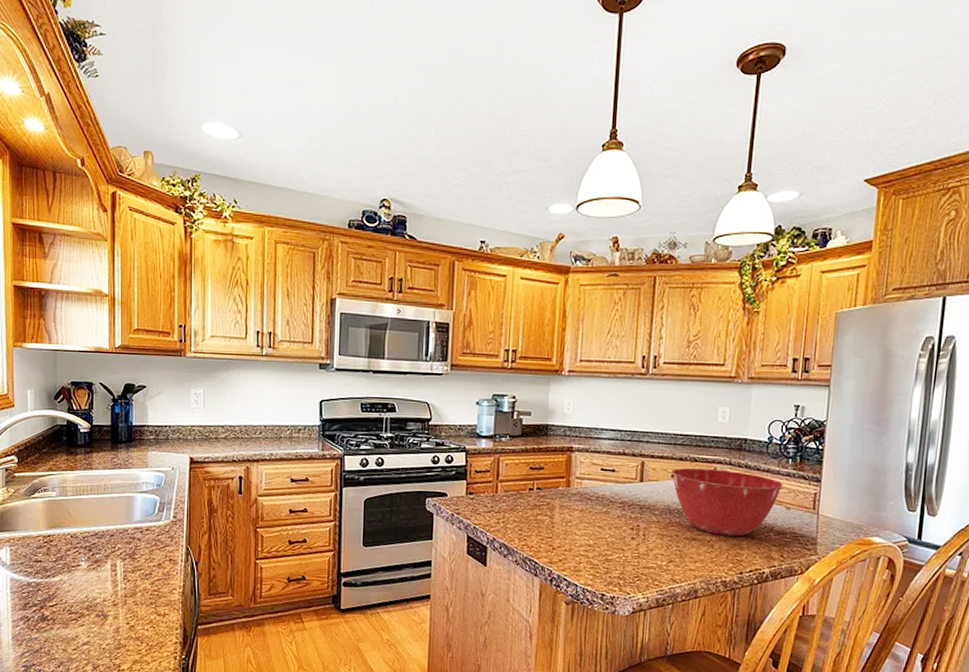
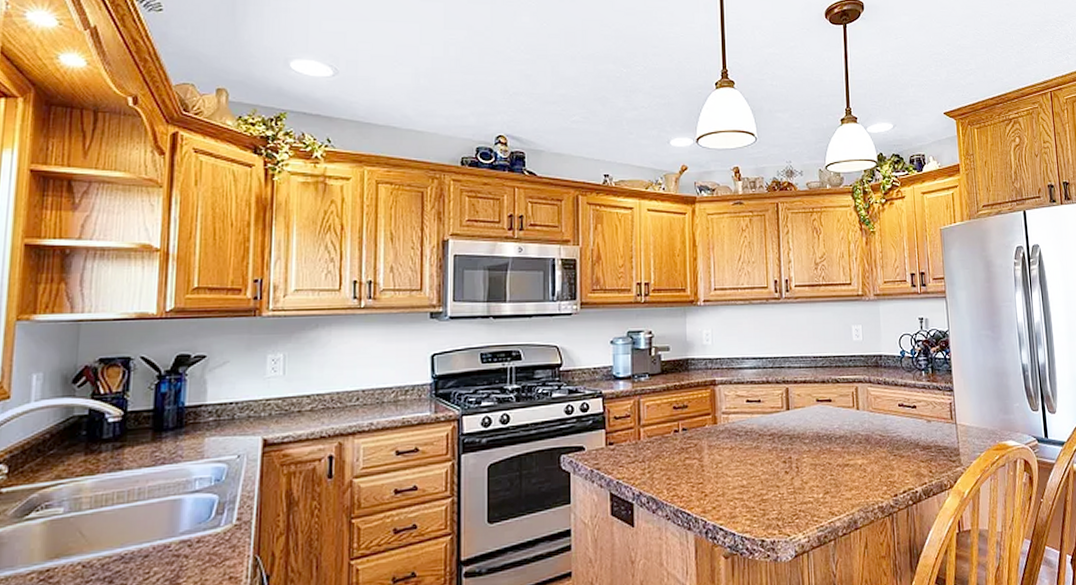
mixing bowl: present [671,467,783,537] -> none [816,388,921,458]

